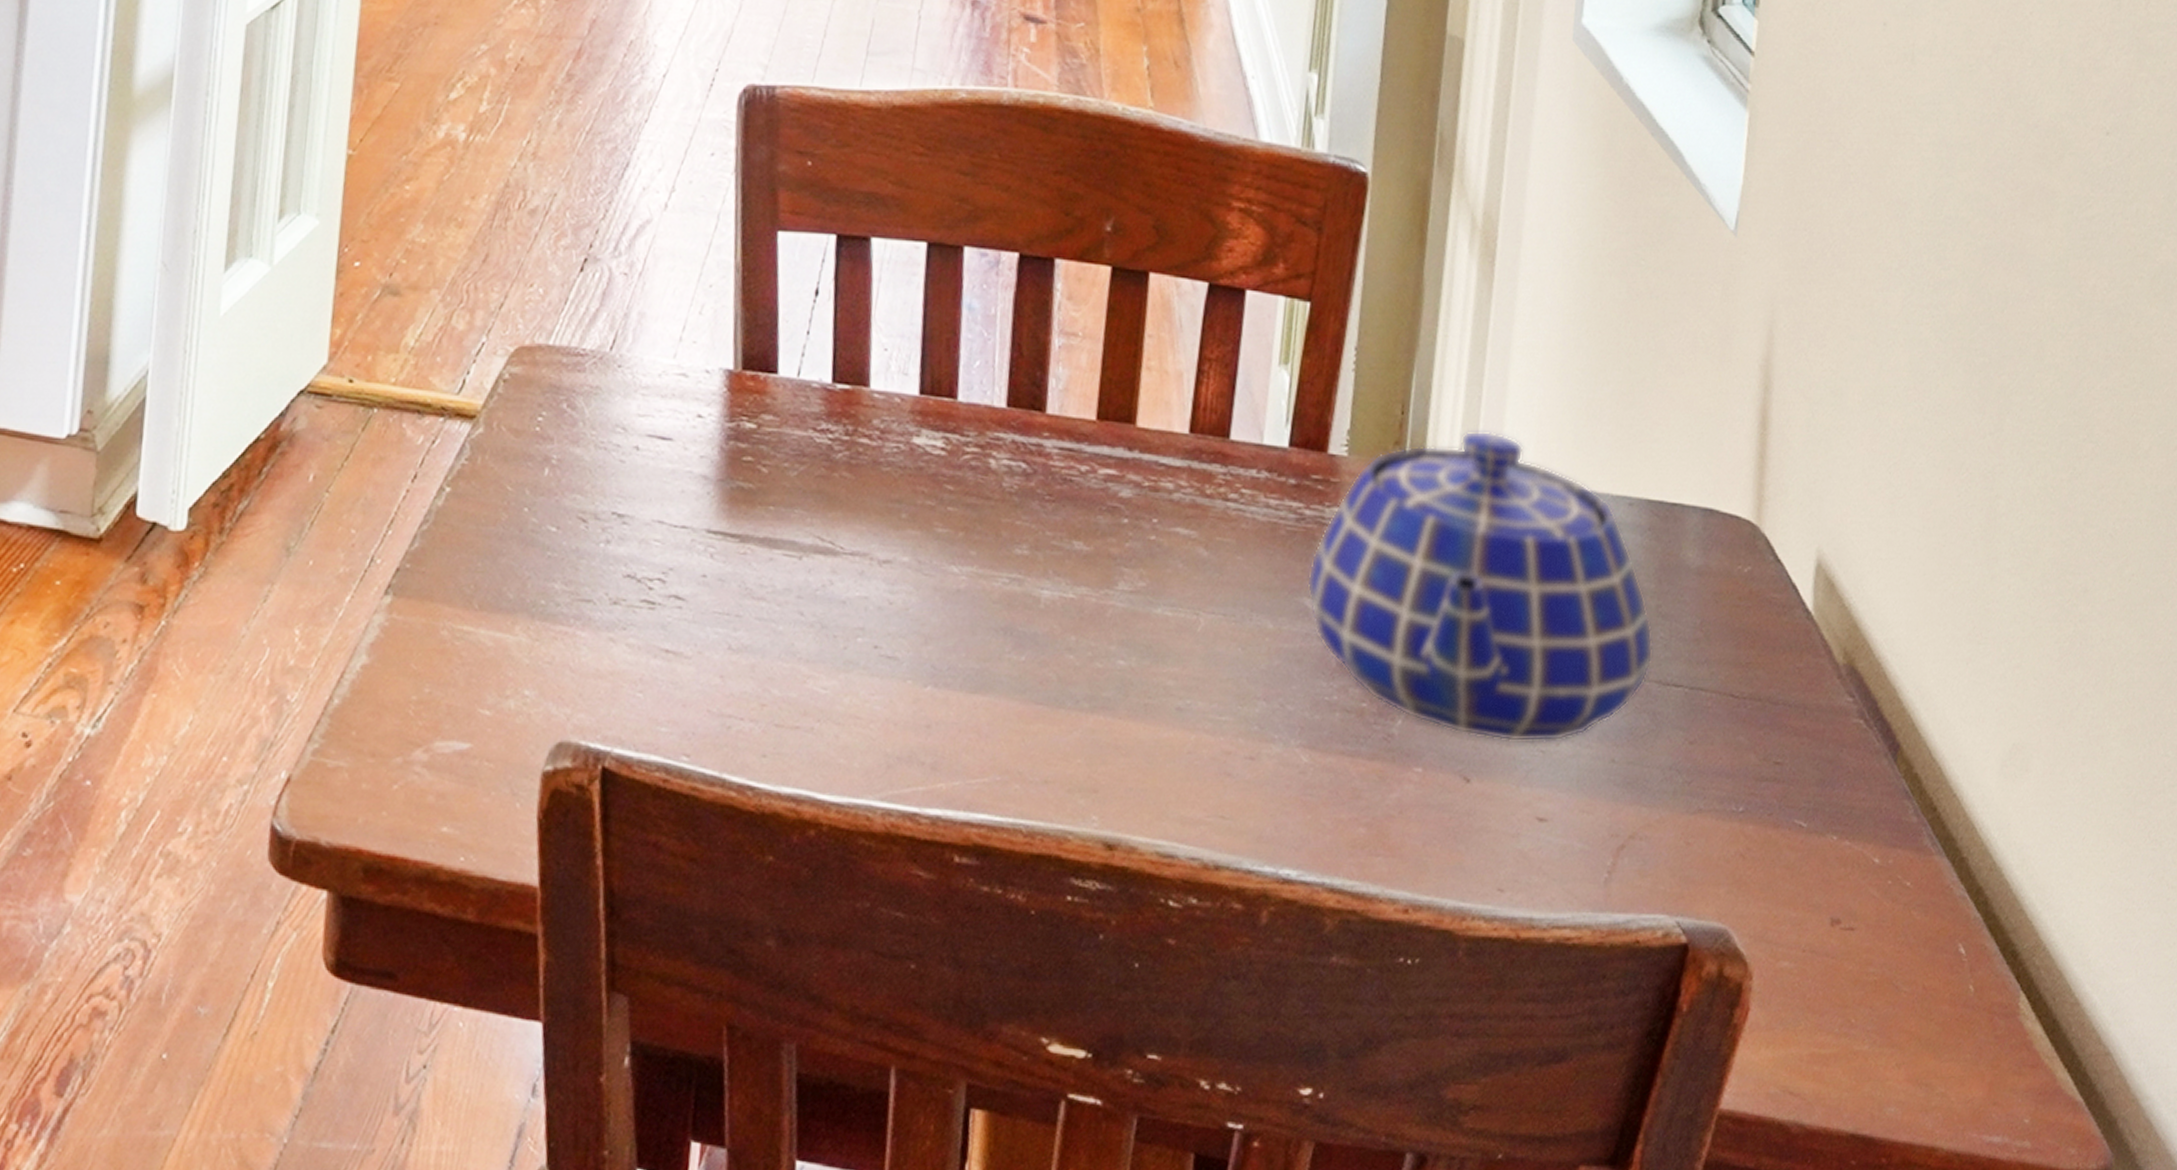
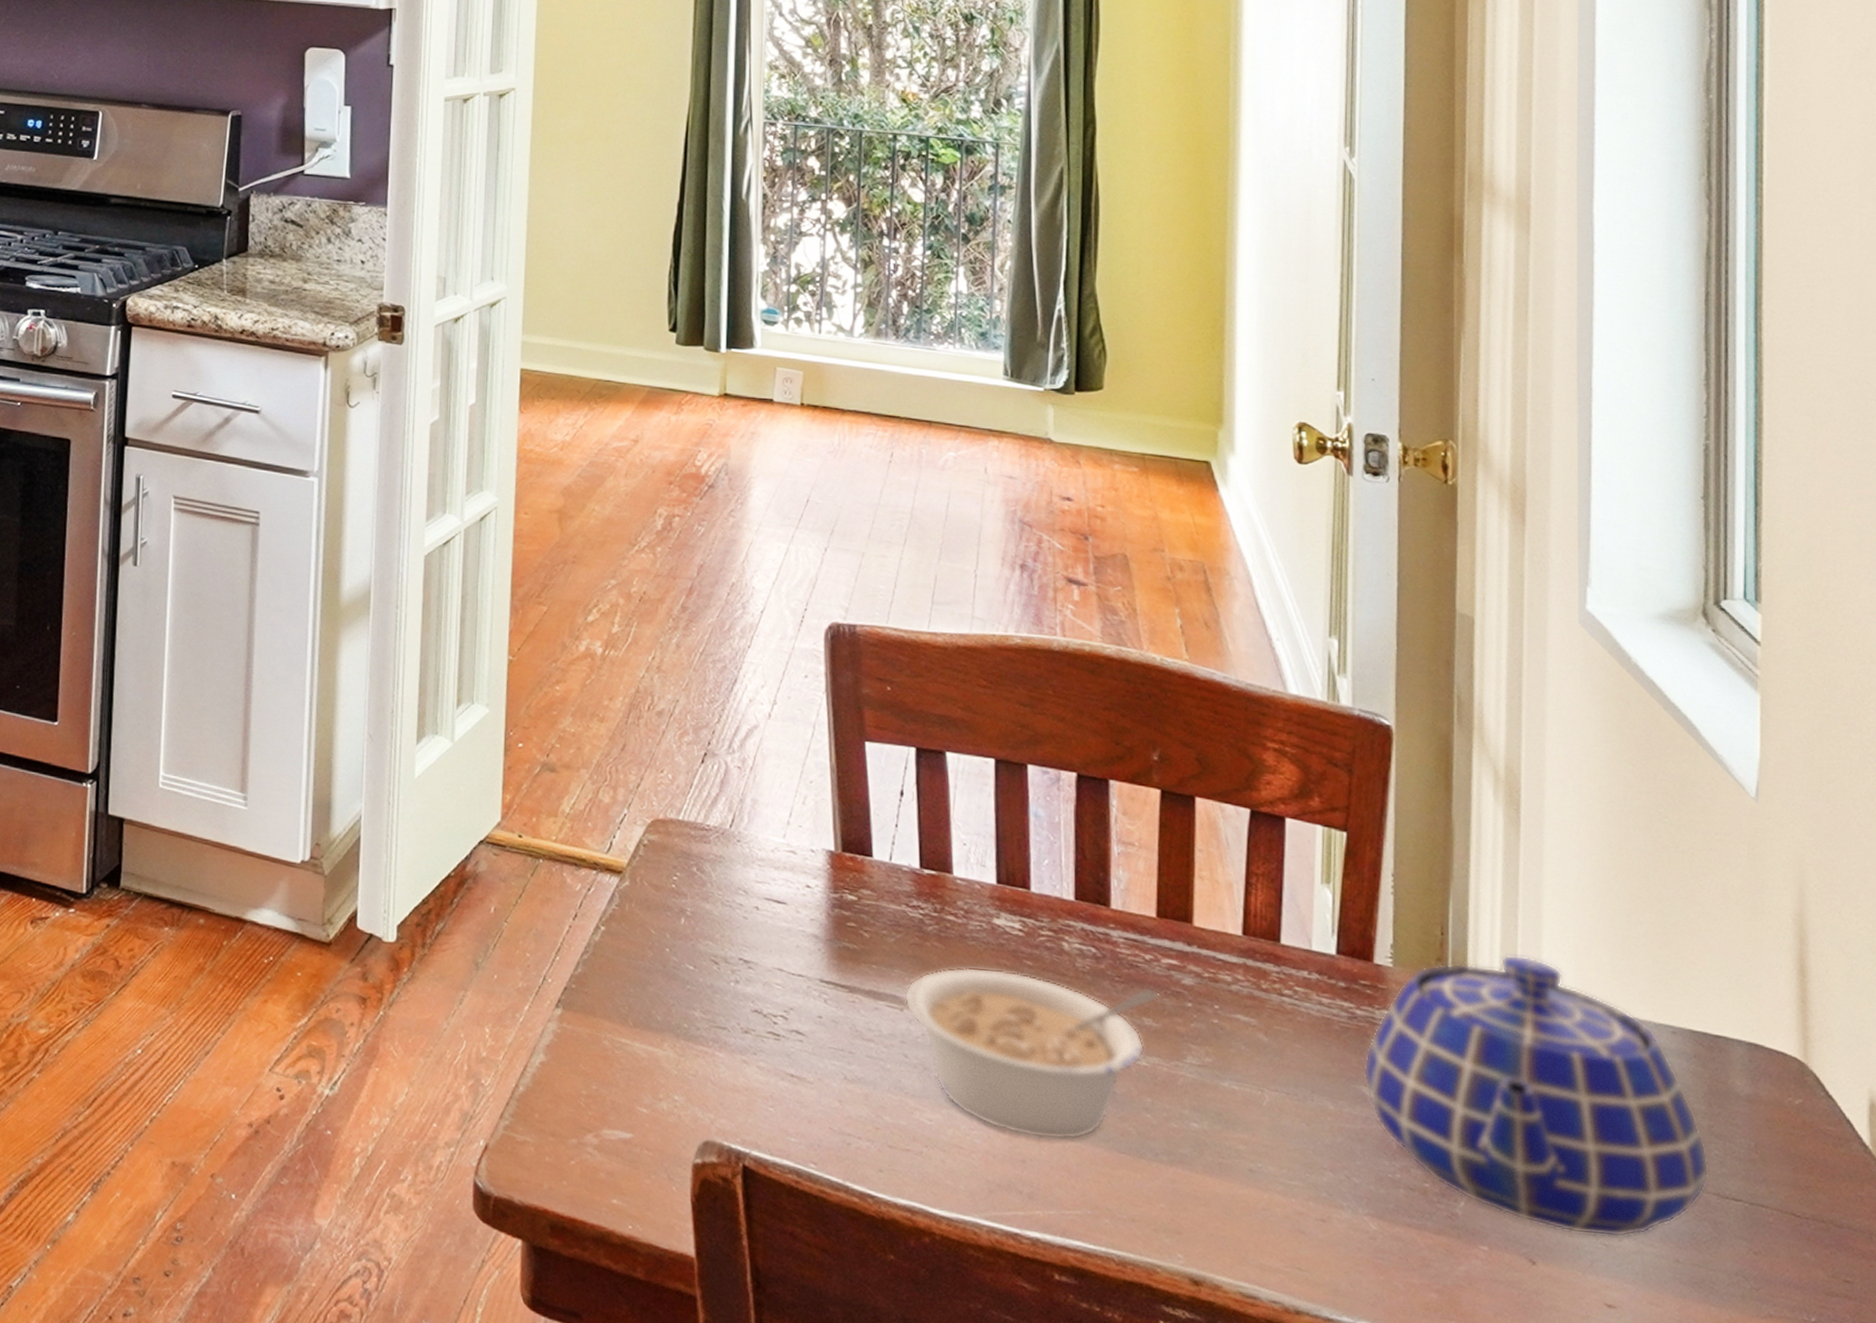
legume: none [803,498,1095,697] -> present [904,966,1160,1140]

